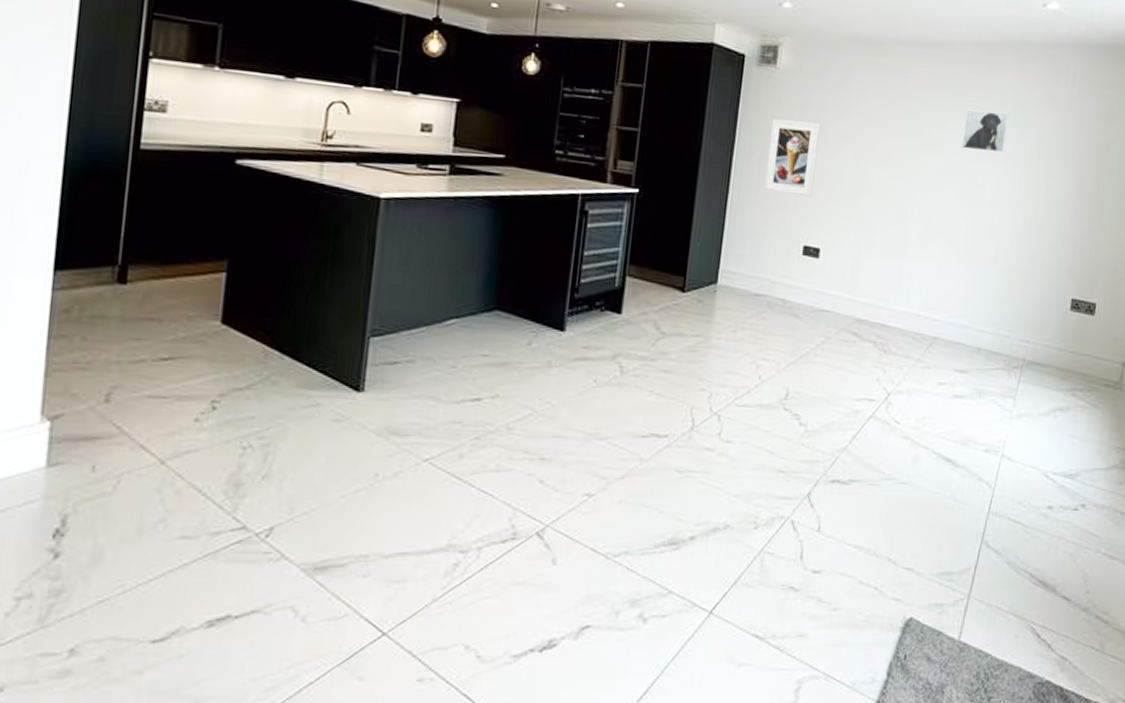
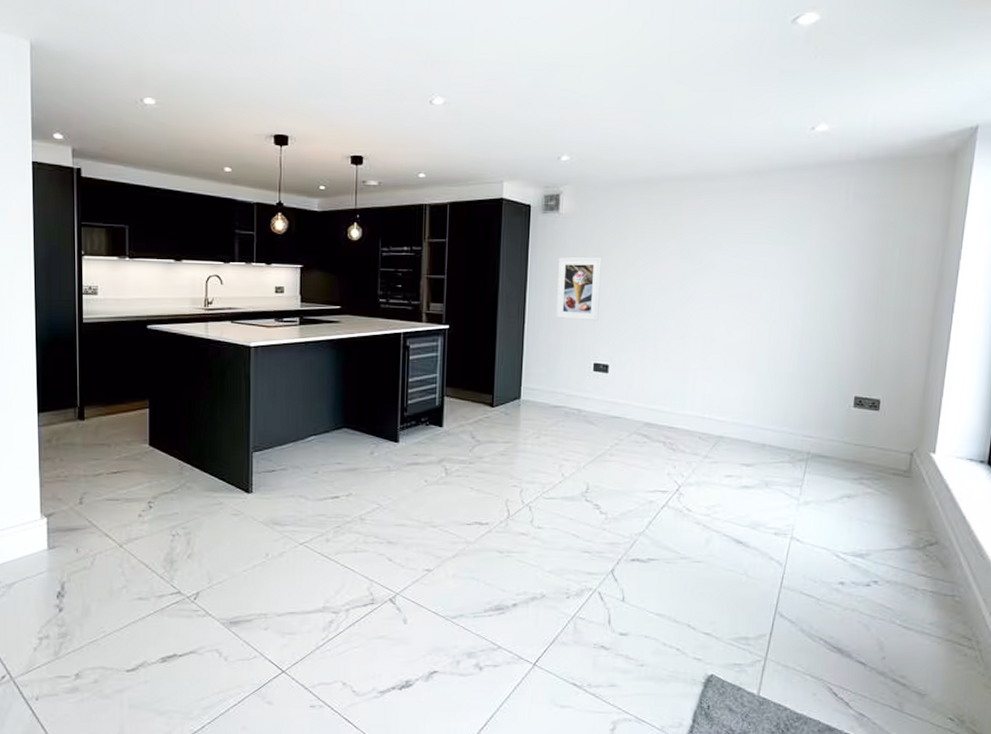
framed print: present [961,109,1009,153] -> none [736,231,782,269]

